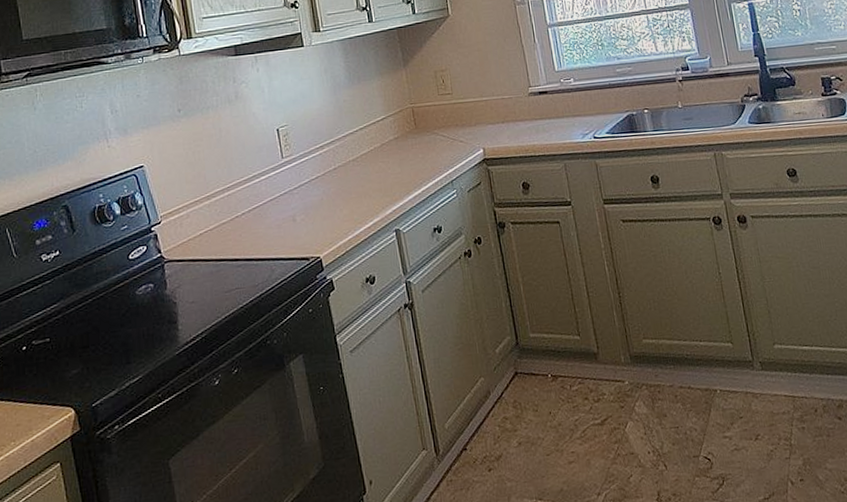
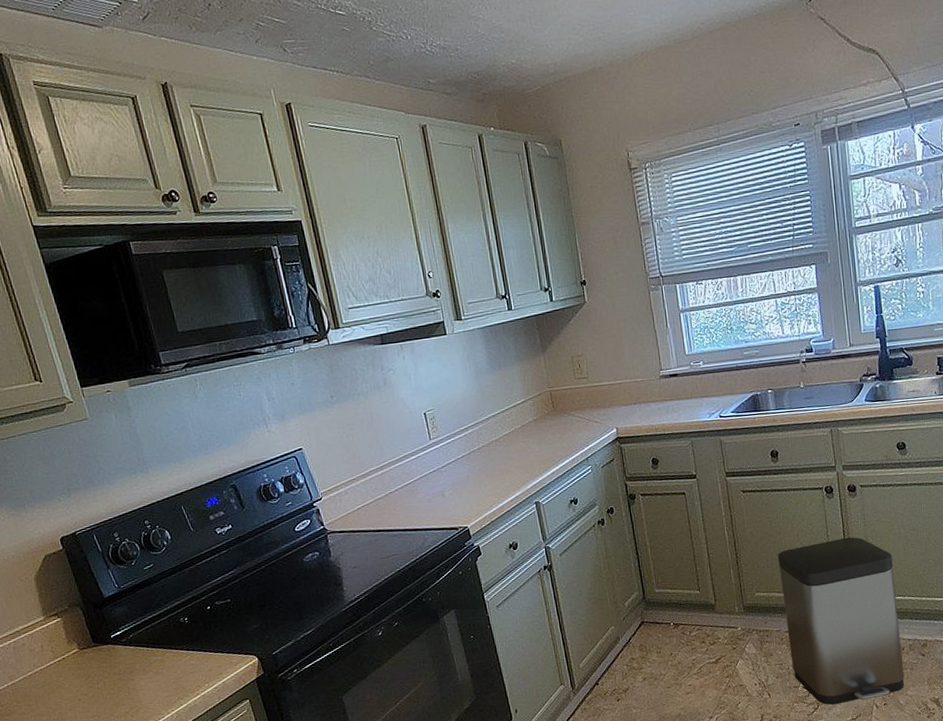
pedal bin: none [665,275,822,480] -> present [778,537,905,705]

